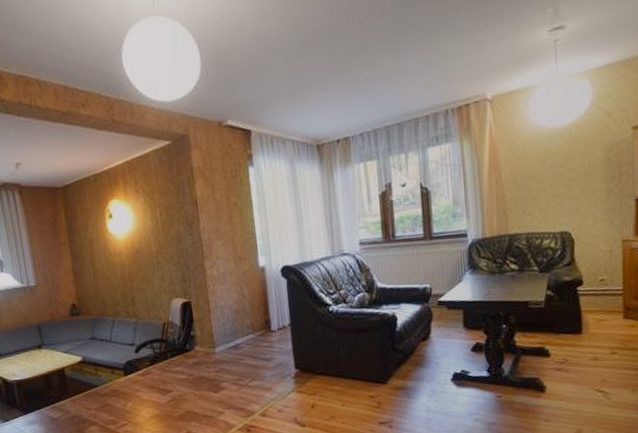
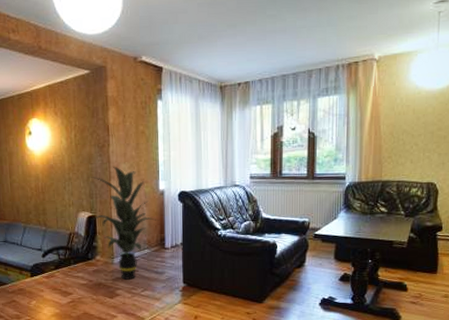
indoor plant: none [181,244,260,370] -> present [90,166,157,280]

